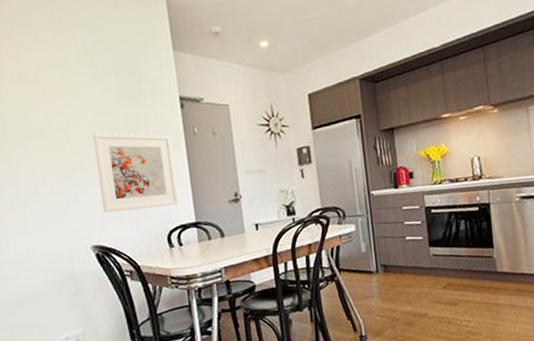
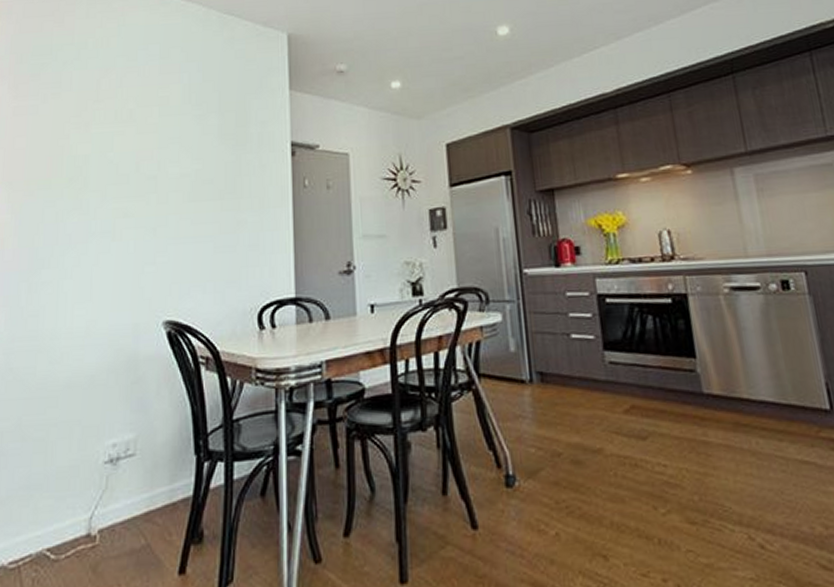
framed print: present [93,133,179,213] -> none [185,181,277,279]

